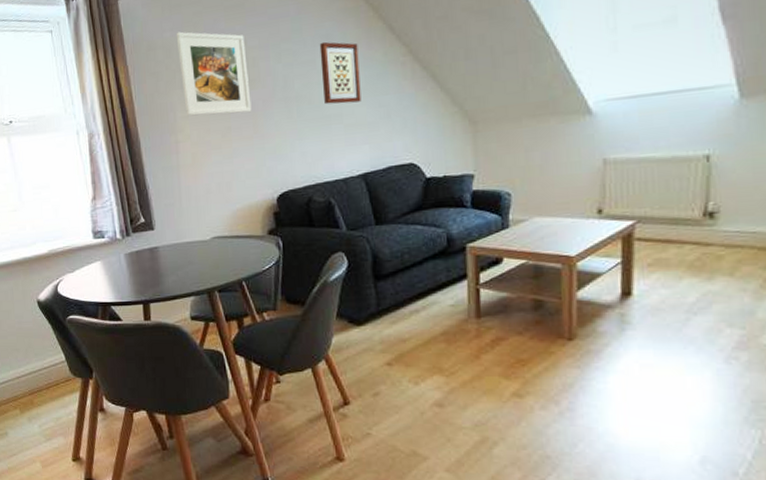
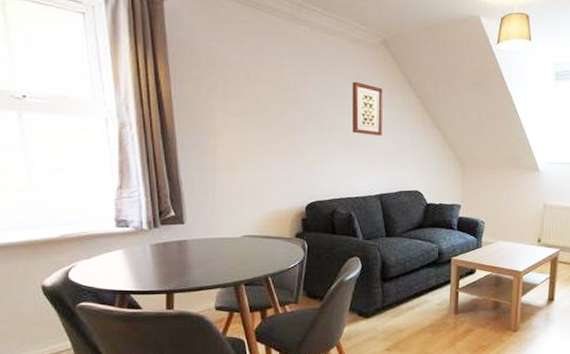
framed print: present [176,31,252,116] -> none [222,44,289,130]

